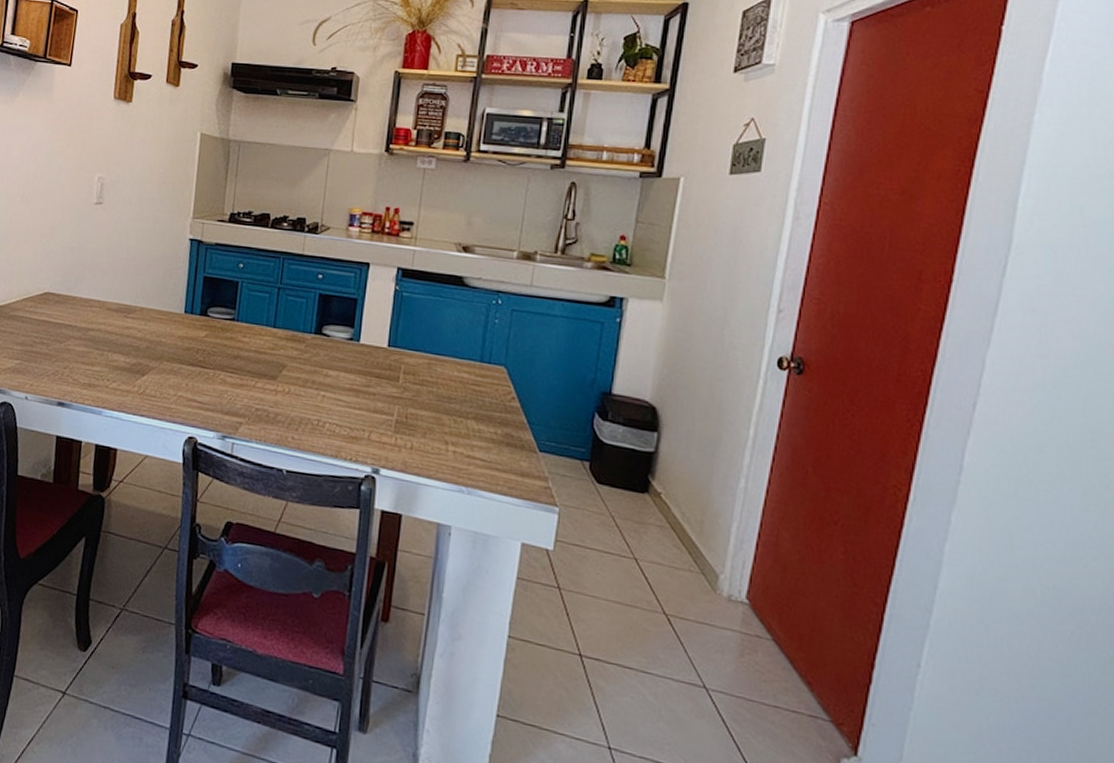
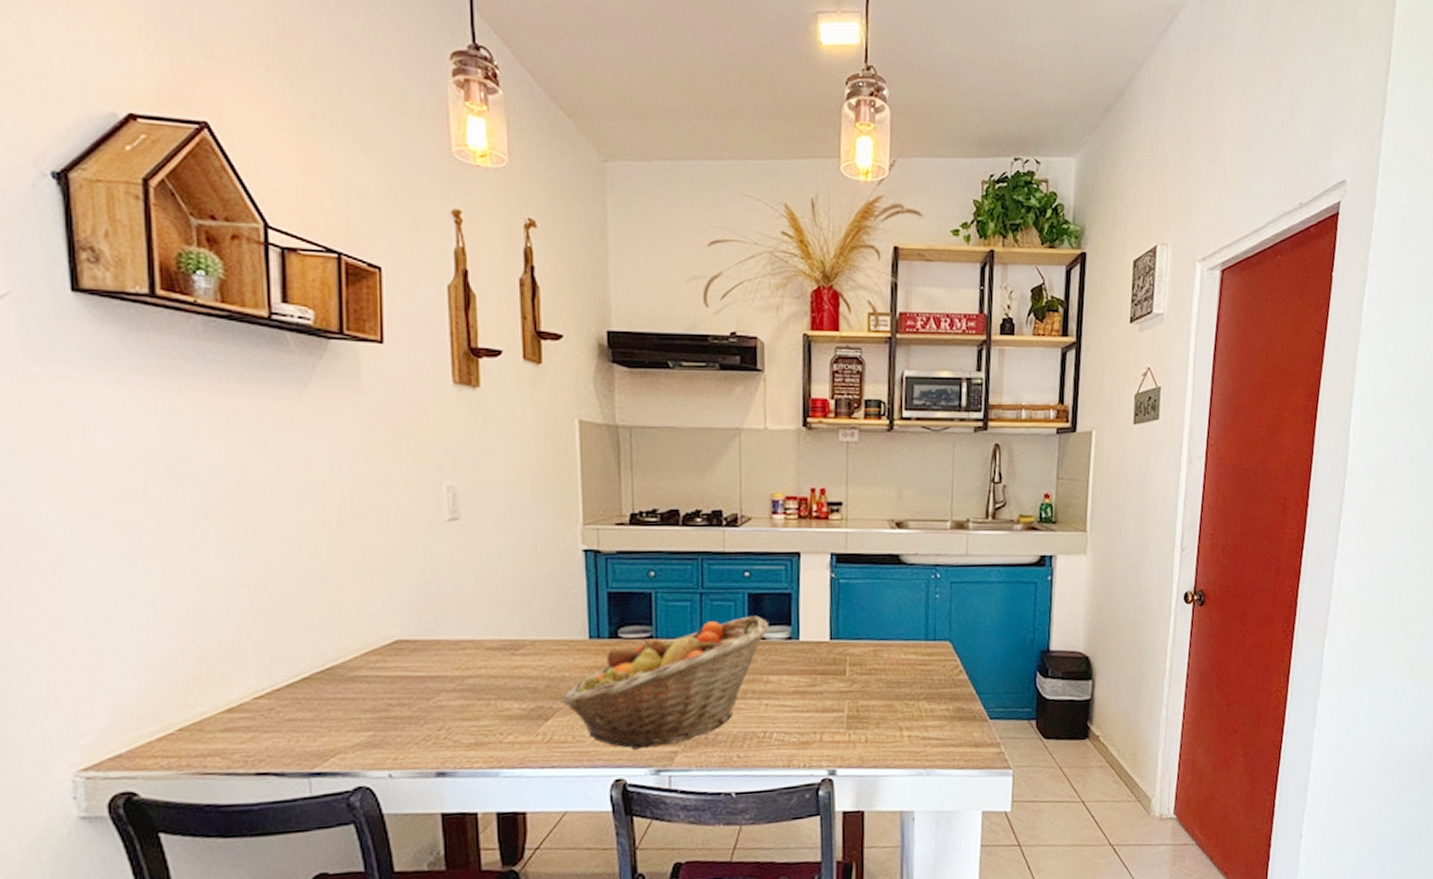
fruit basket: none [156,313,334,416] -> present [562,615,768,750]

